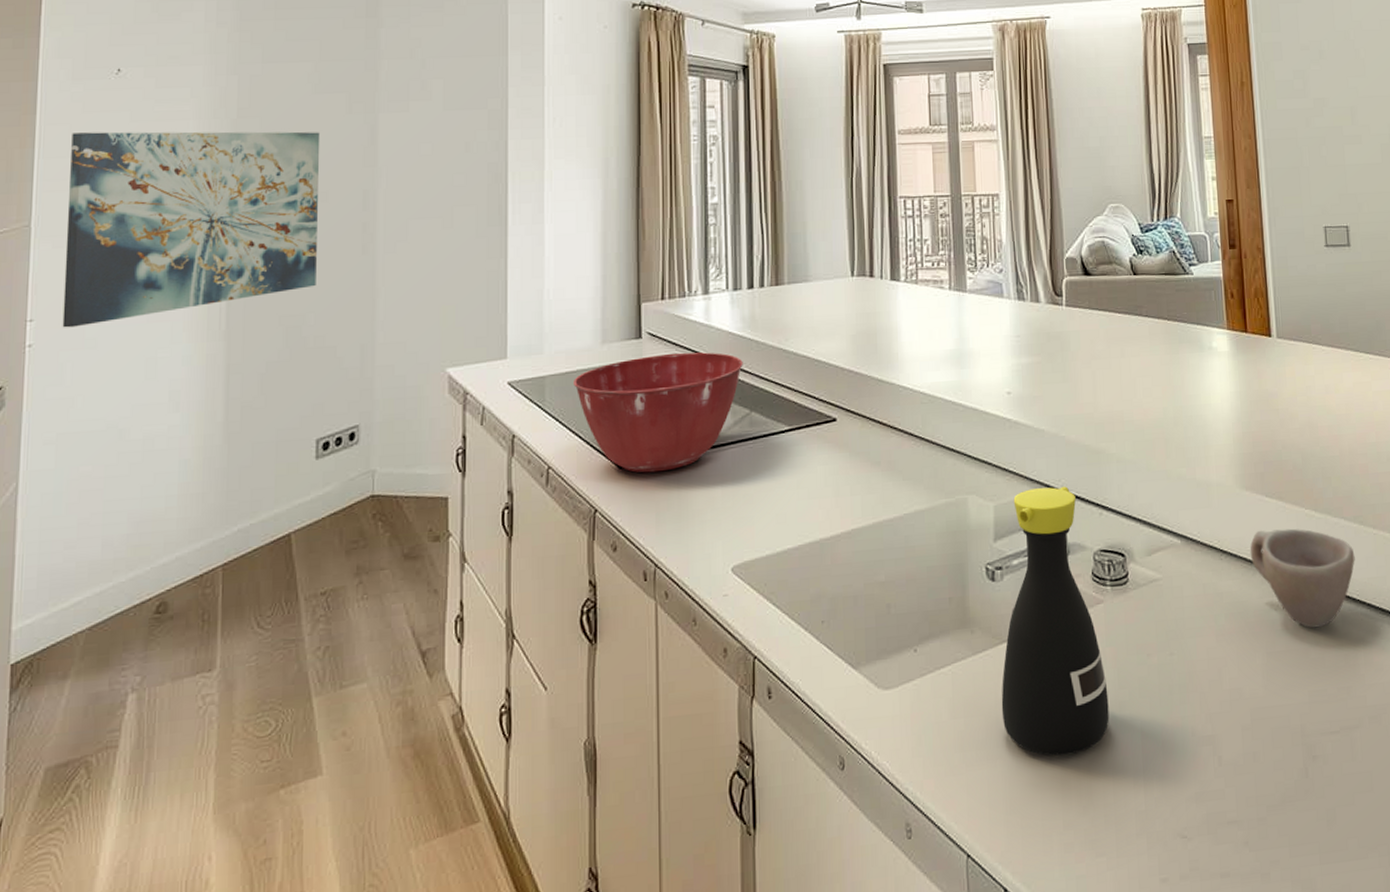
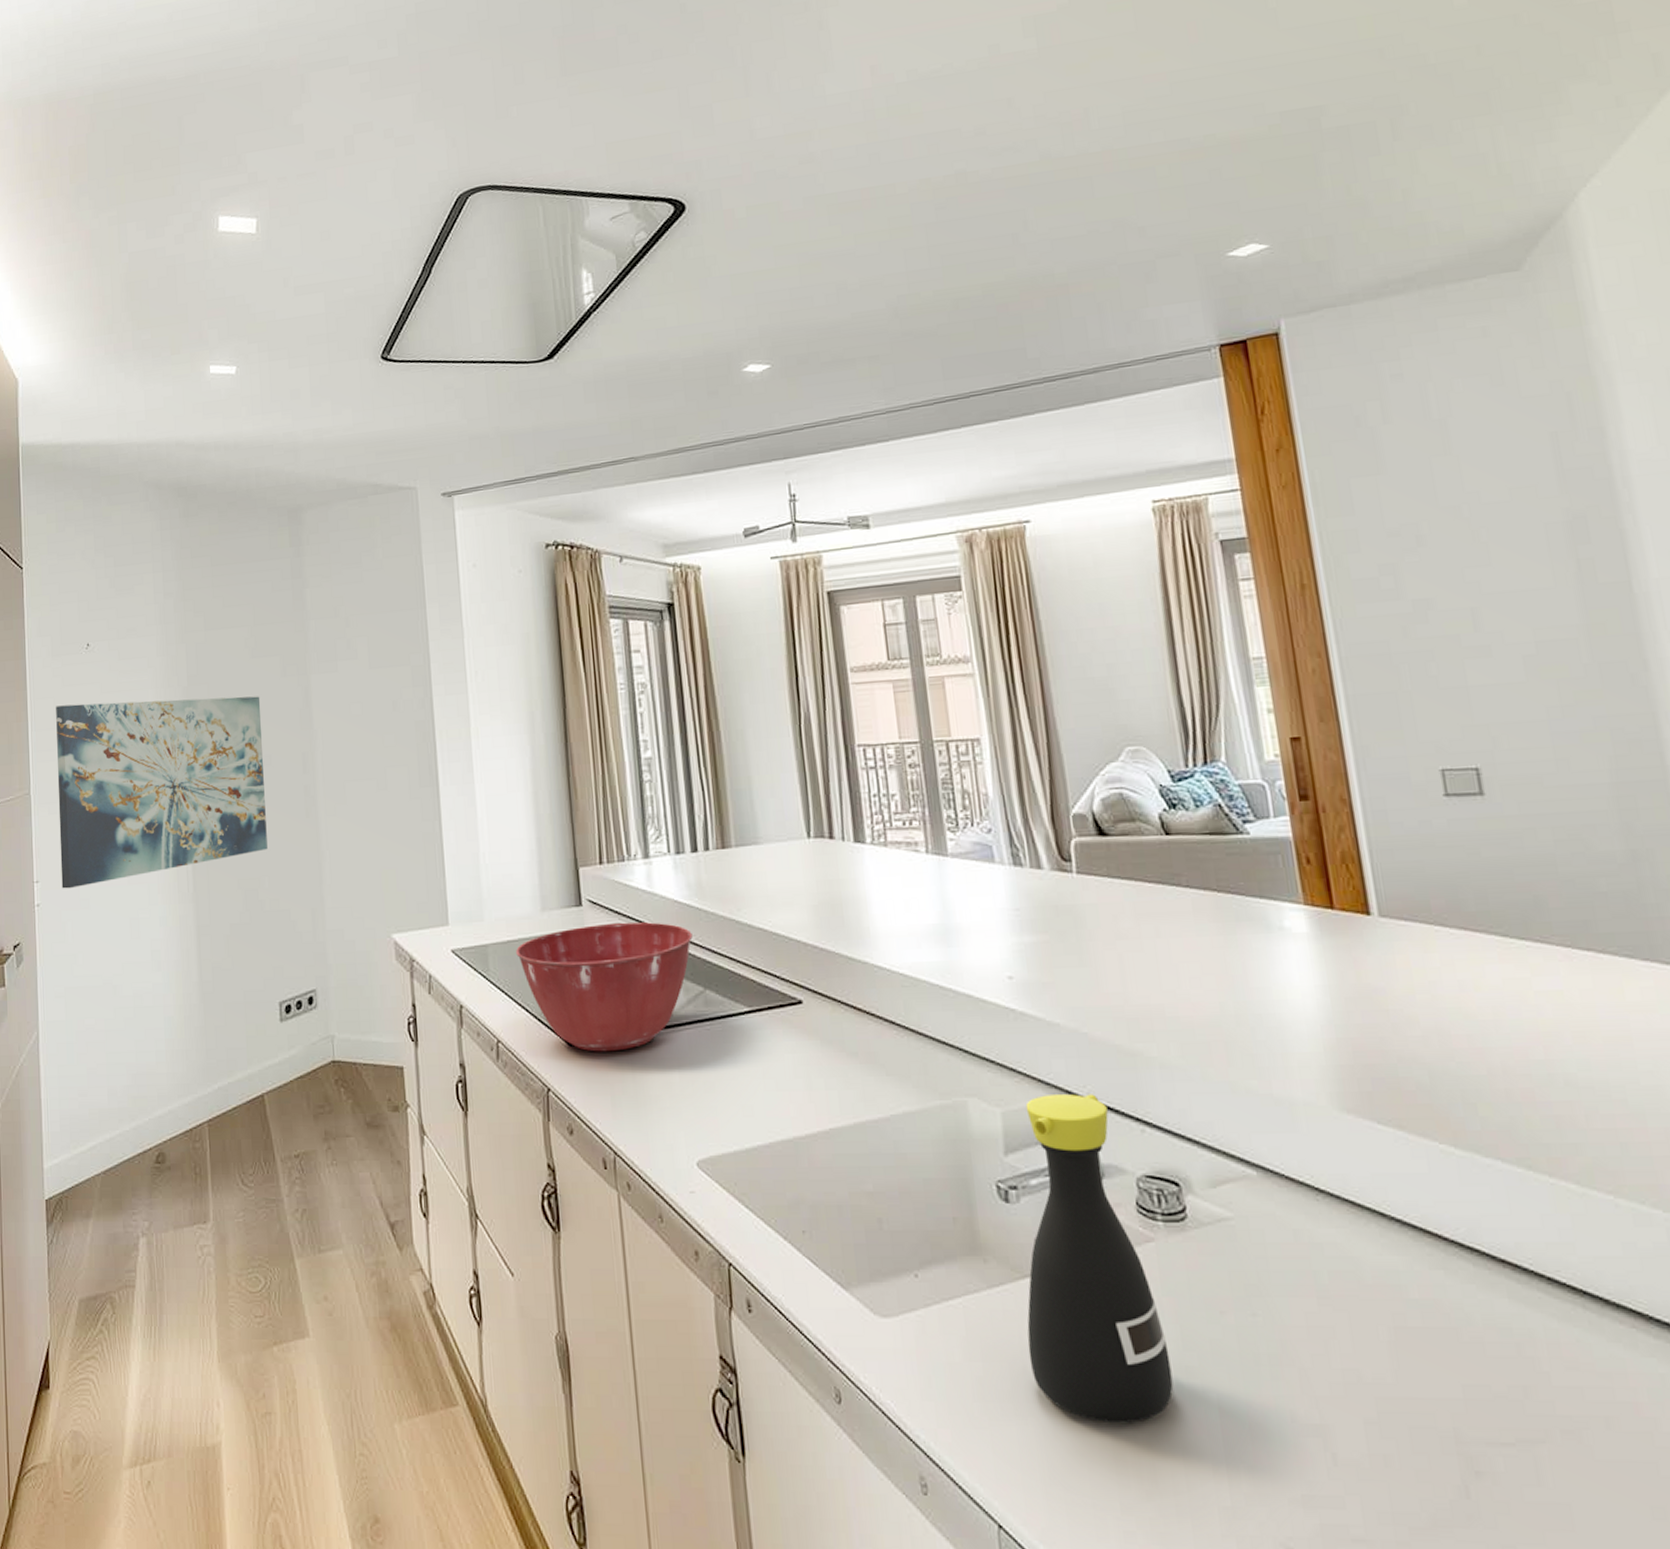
cup: present [1250,528,1355,628] -> none [1358,1167,1523,1302]

